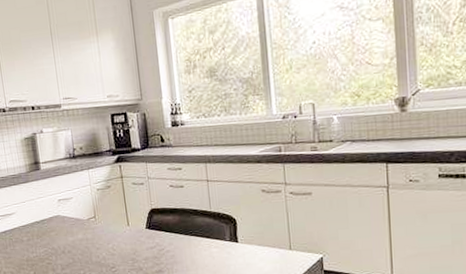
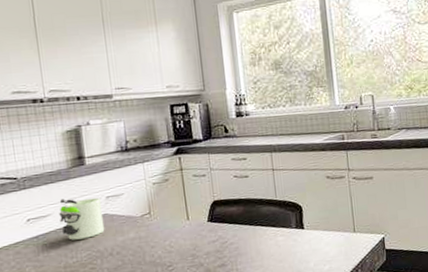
mug: none [21,199,58,237] -> present [59,197,105,241]

